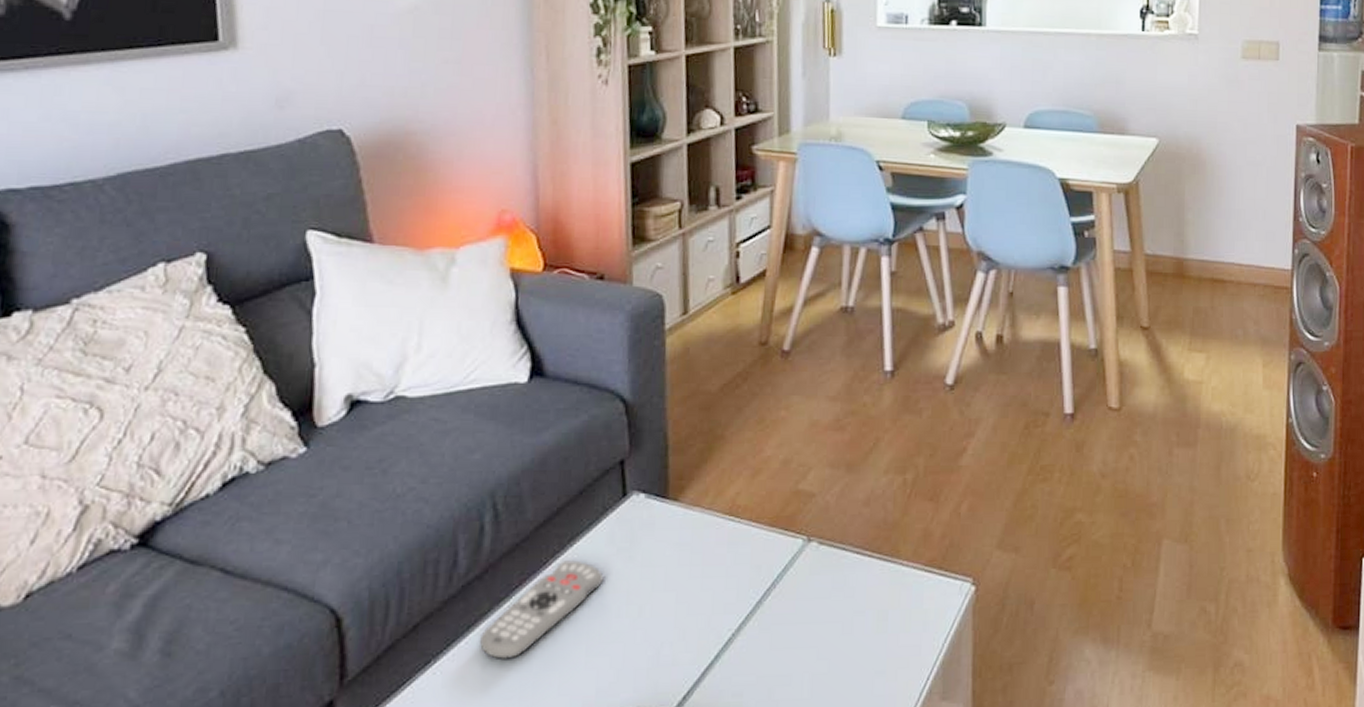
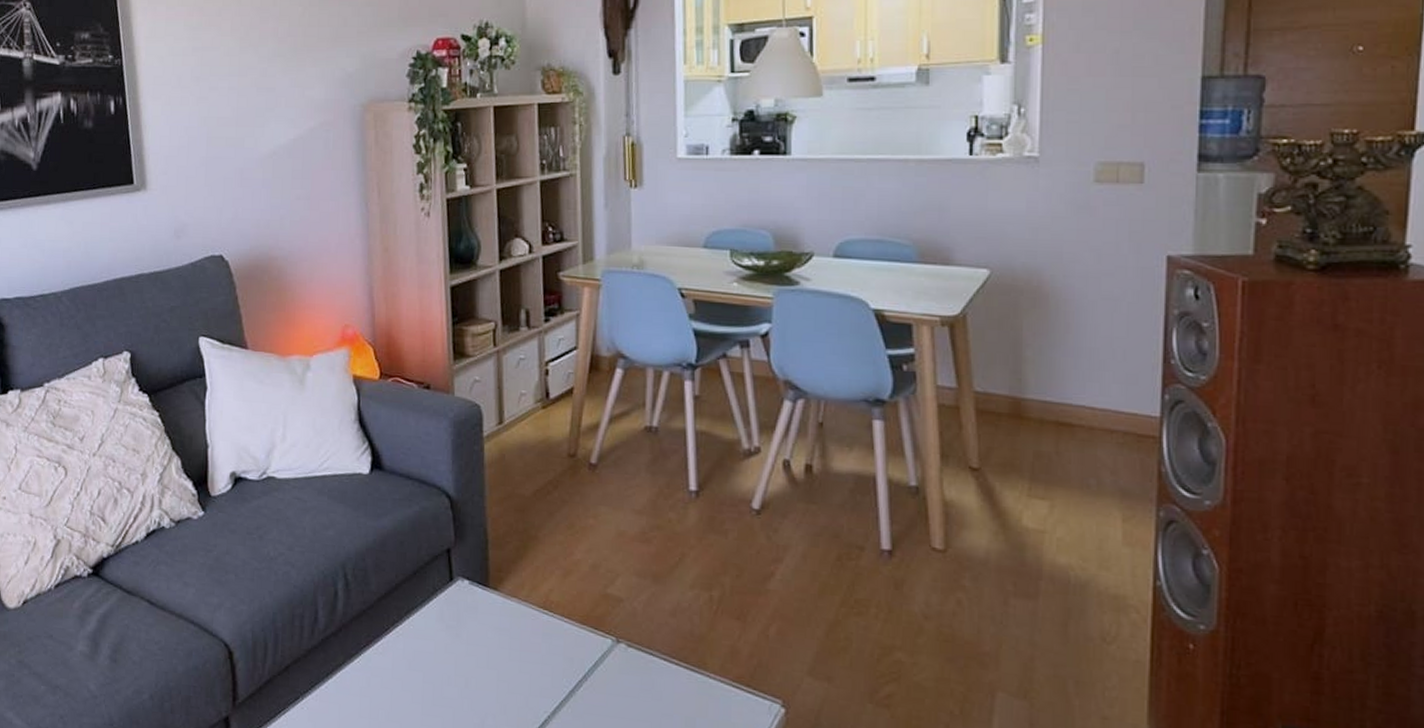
remote control: present [480,560,604,661] -> none [337,629,436,707]

